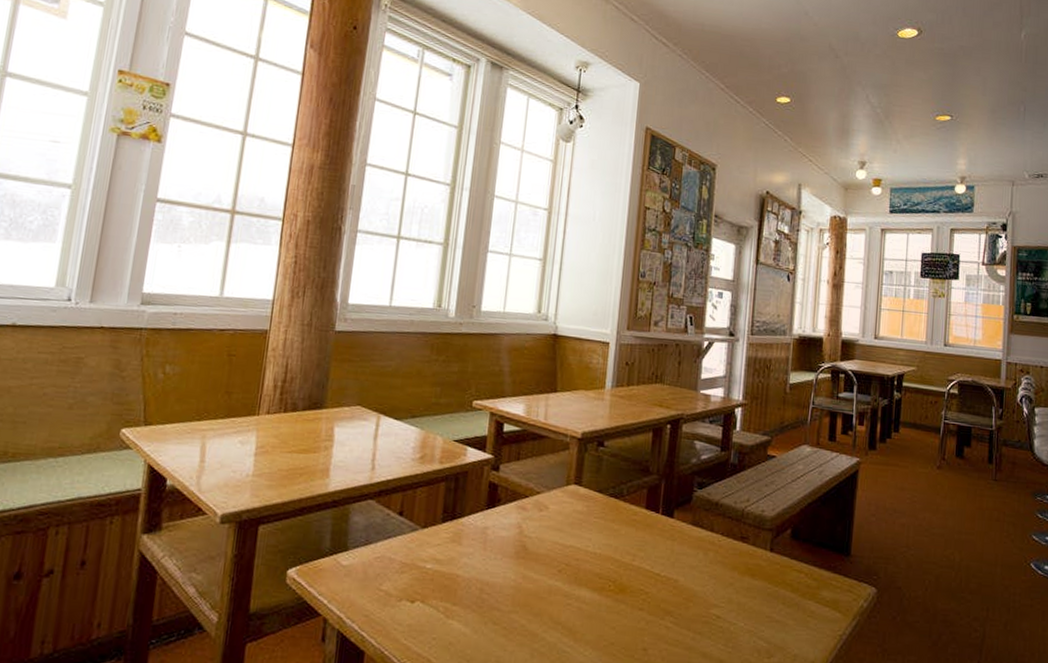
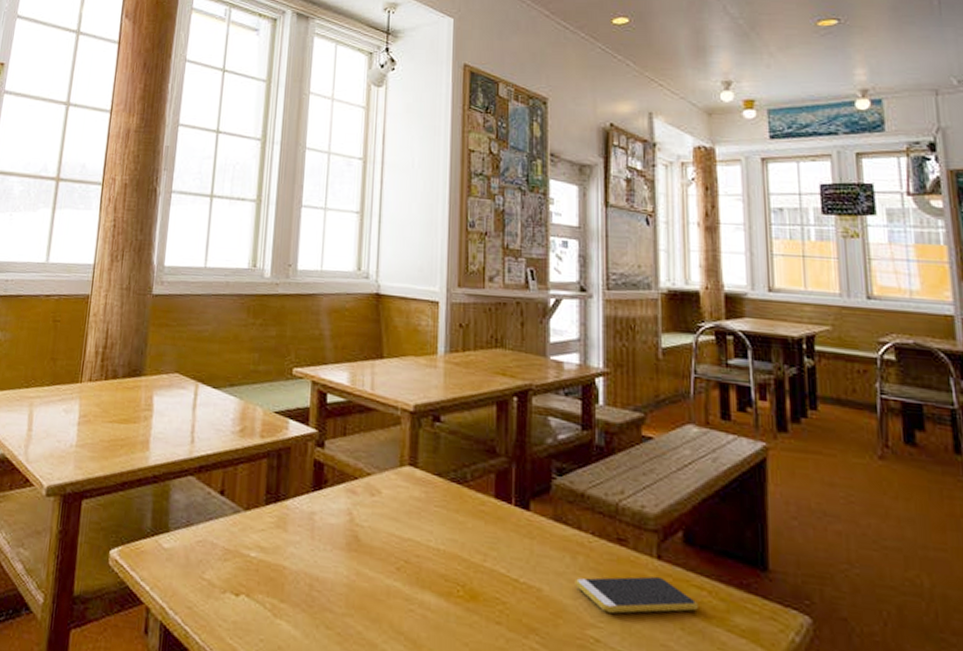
smartphone: none [704,564,797,595] -> present [575,576,698,614]

